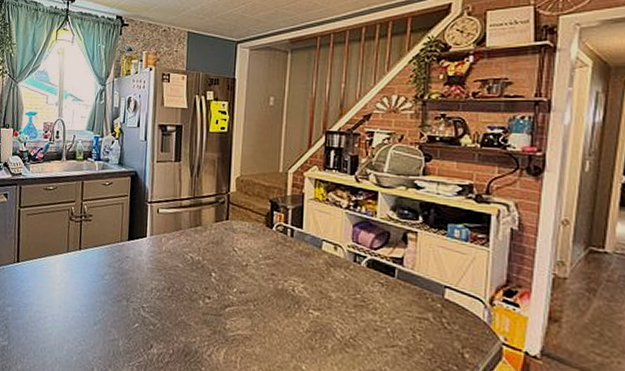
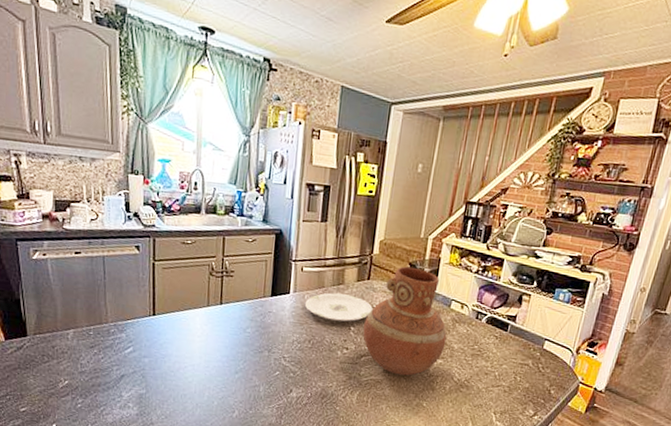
plate: none [162,235,234,268] -> present [305,292,373,322]
vase: none [225,204,321,331] -> present [363,266,447,376]

